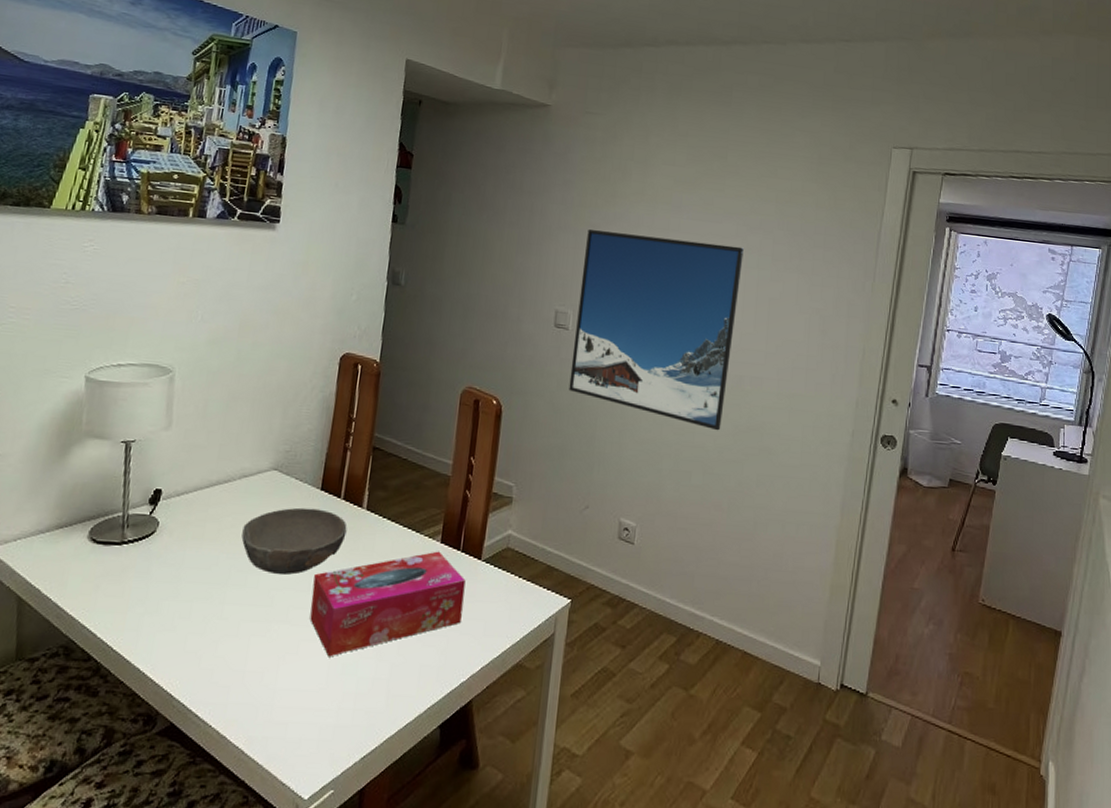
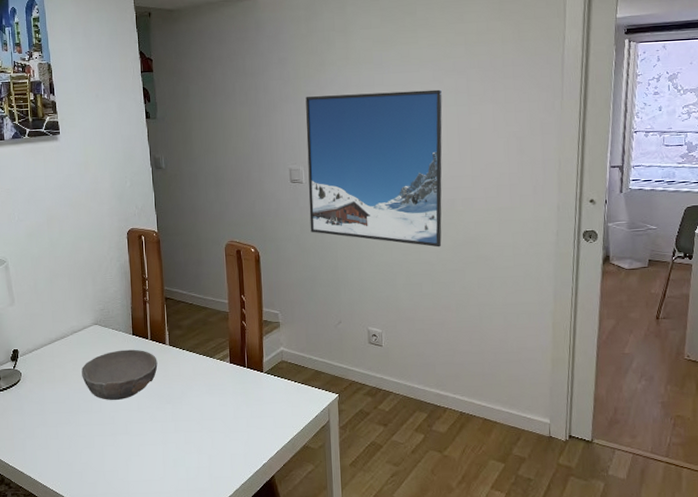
tissue box: present [310,551,466,657] -> none [140,369,256,455]

